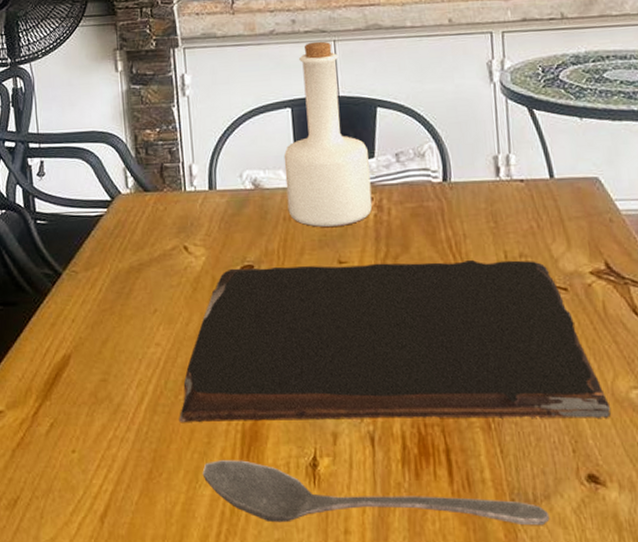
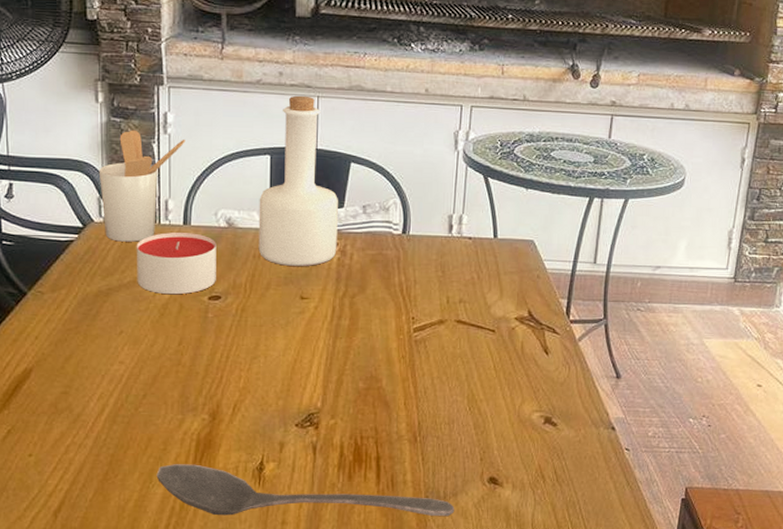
utensil holder: none [122,95,204,213] -> present [98,130,185,242]
candle: none [163,198,247,267] -> present [136,232,216,295]
cutting board: present [179,259,611,422] -> none [137,298,516,434]

